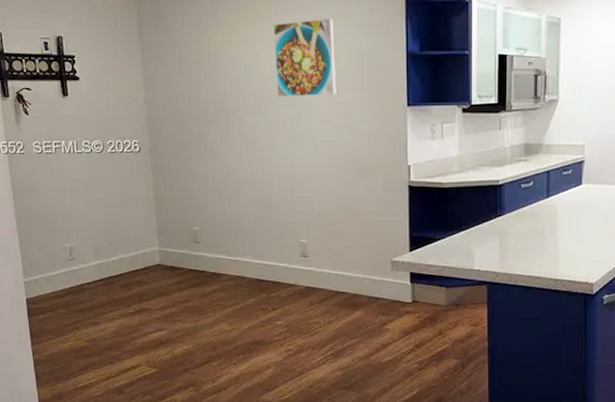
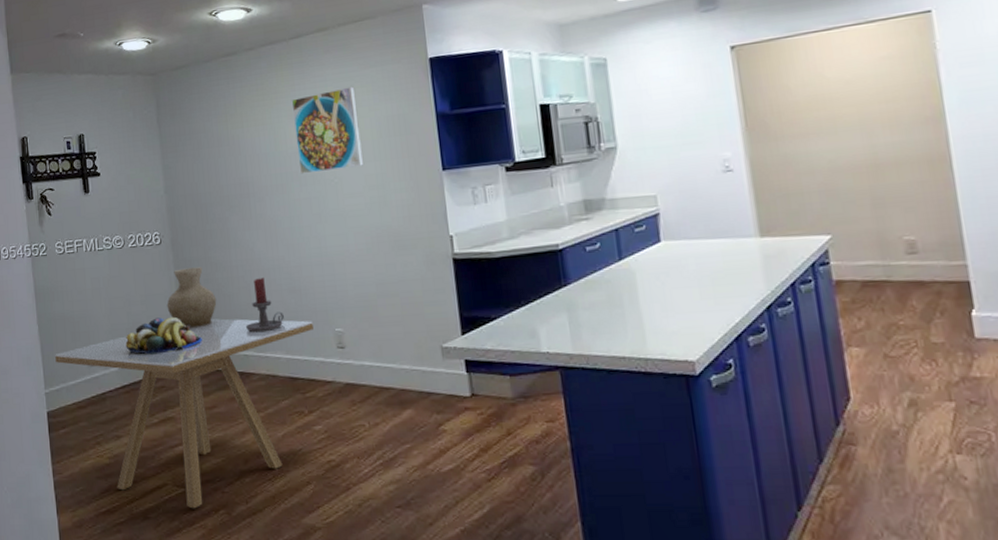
dining table: none [33,224,281,386] -> present [55,318,313,509]
fruit bowl: none [103,220,178,253] -> present [125,316,202,355]
vase: none [144,176,193,232] -> present [166,267,217,329]
candle holder: none [219,189,254,238] -> present [246,276,284,332]

